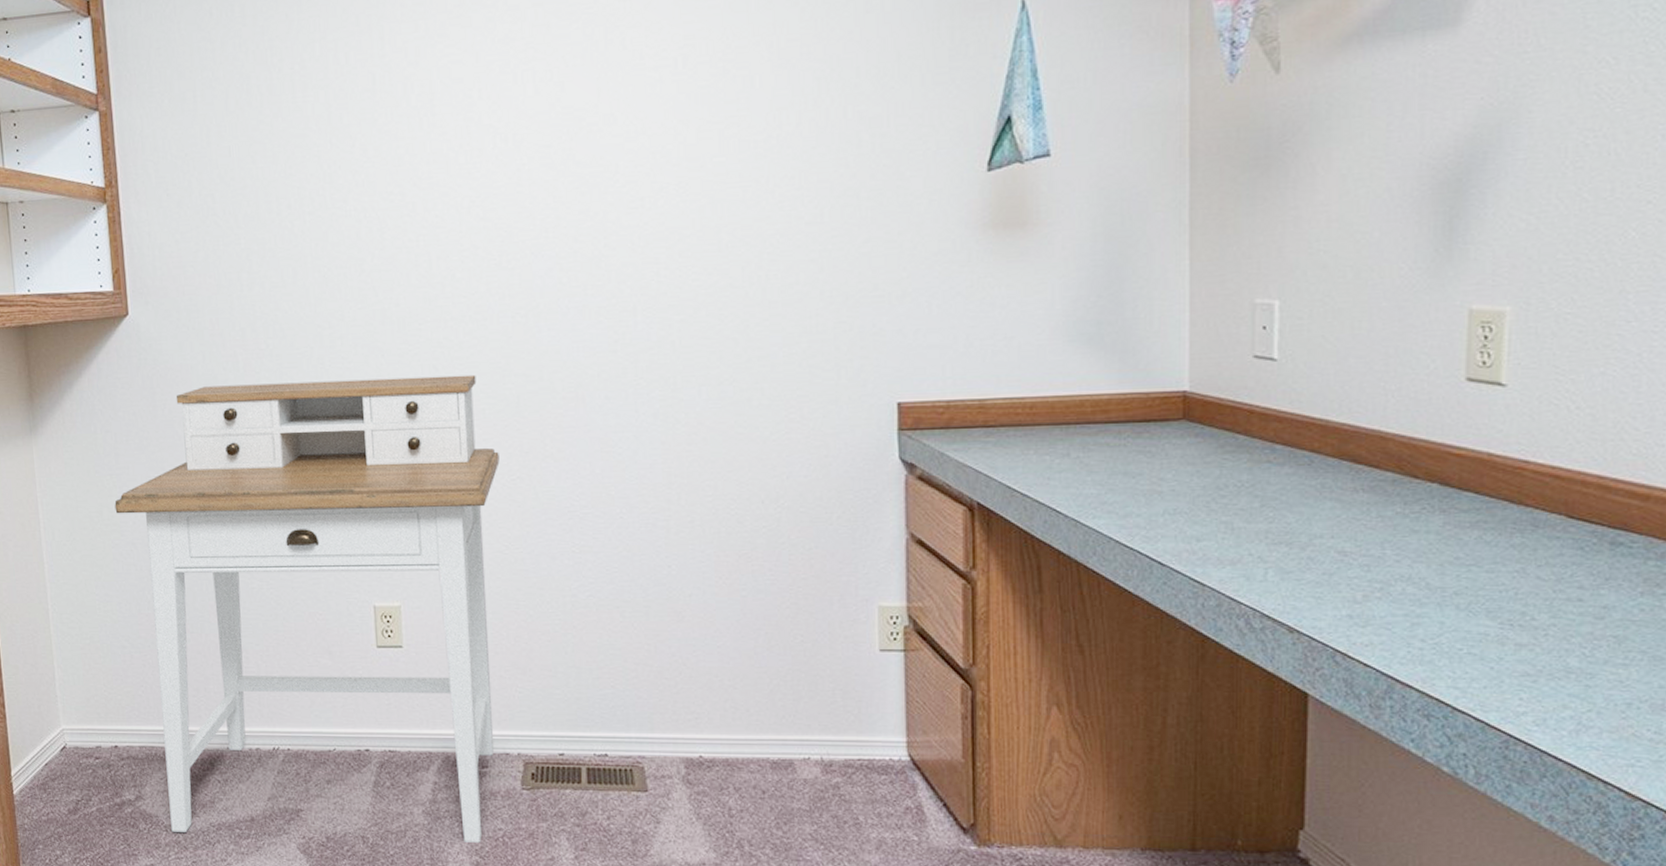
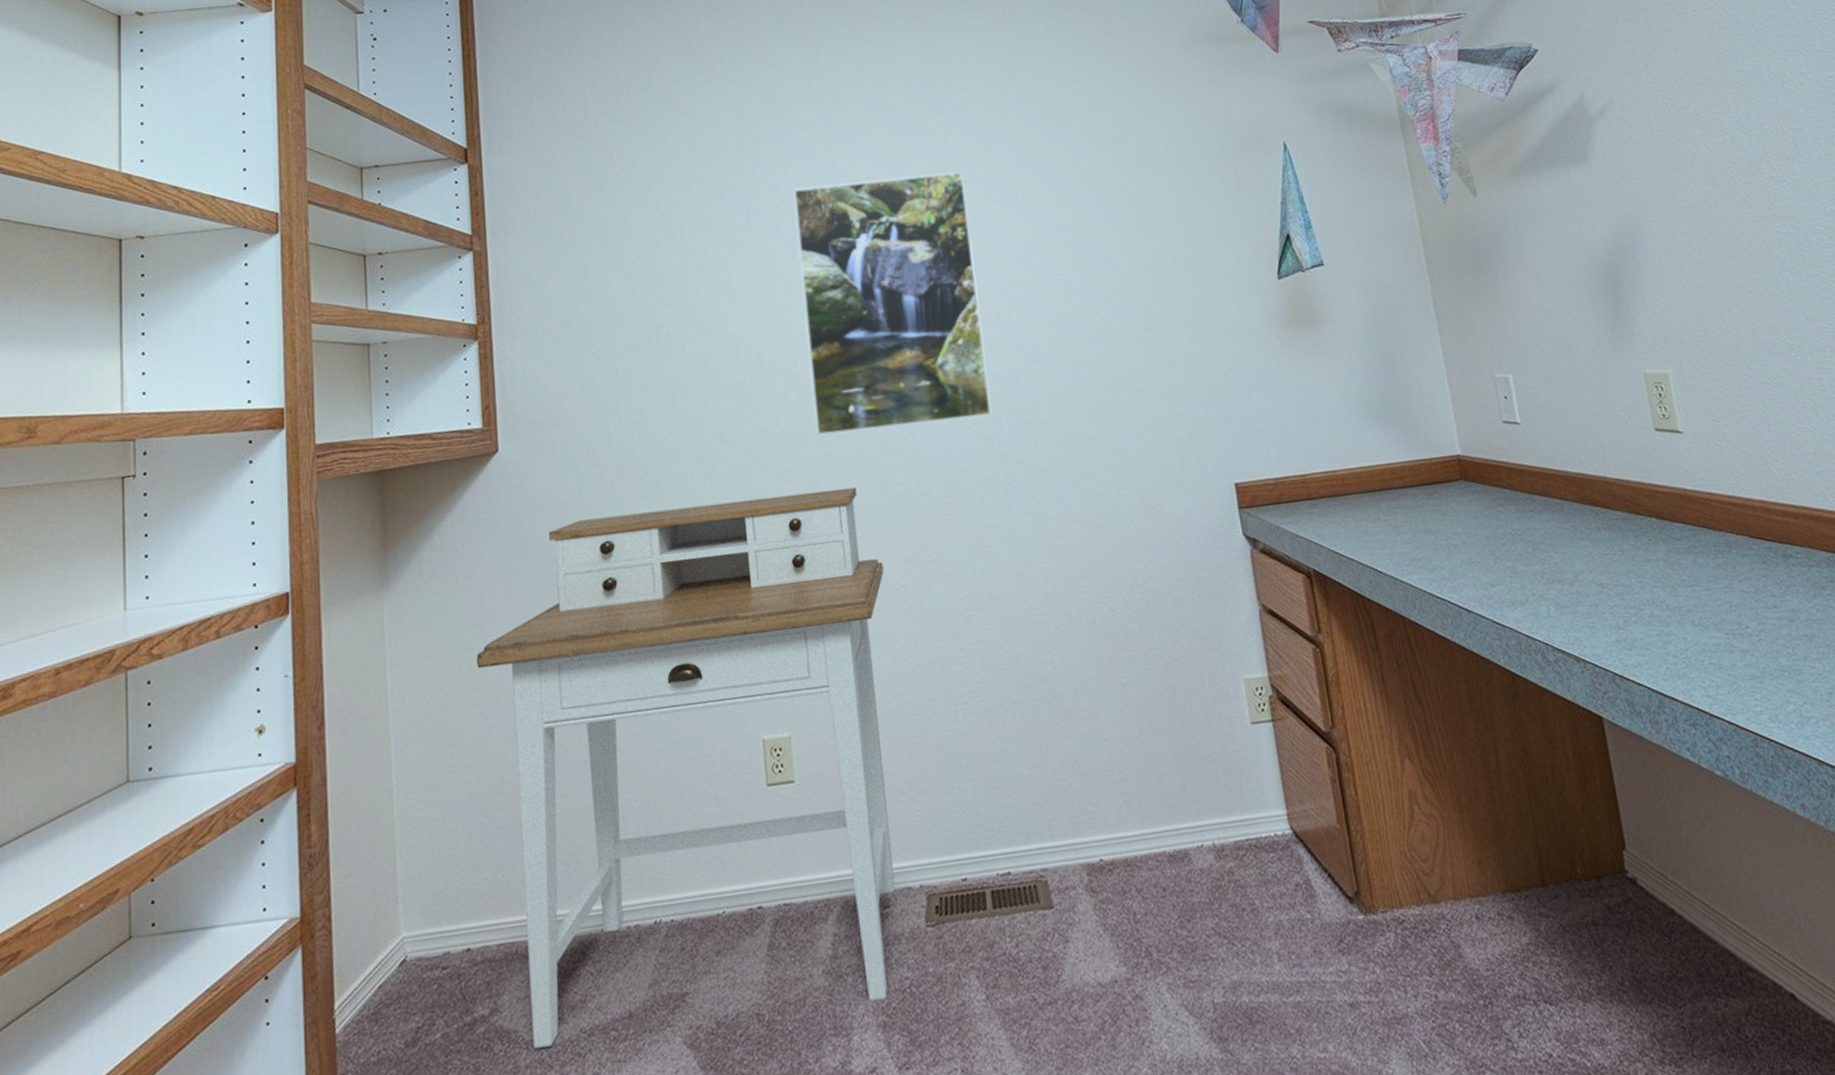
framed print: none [423,31,626,320] -> present [793,171,992,436]

